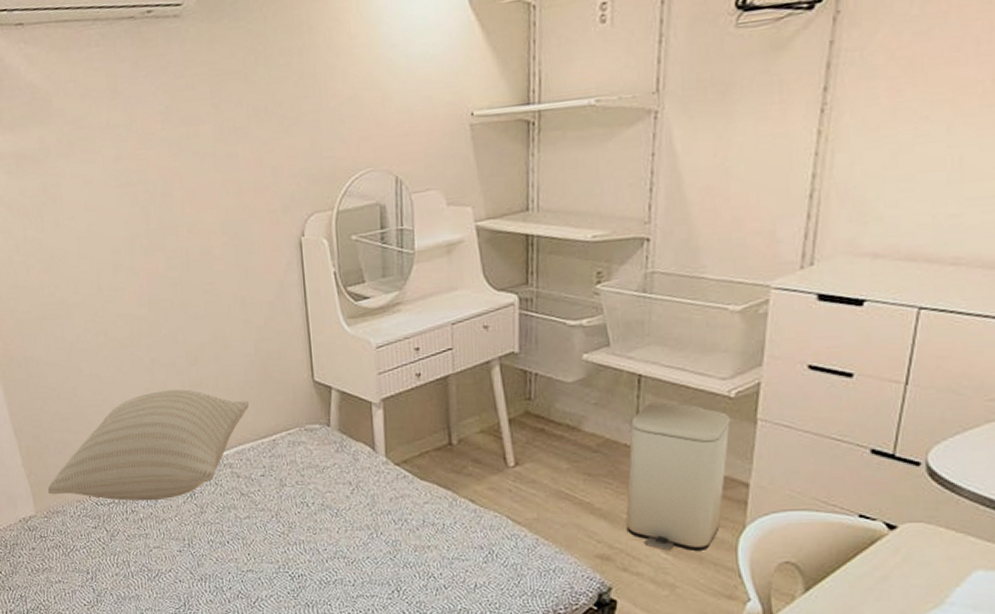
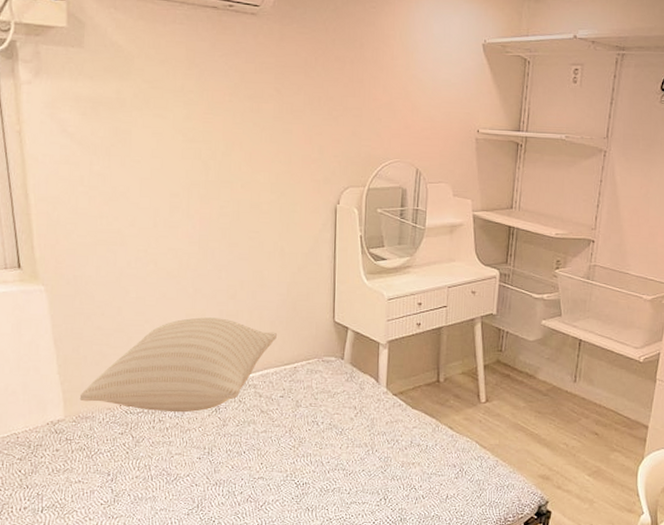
pedal bin: present [626,402,730,551] -> none [562,361,639,475]

